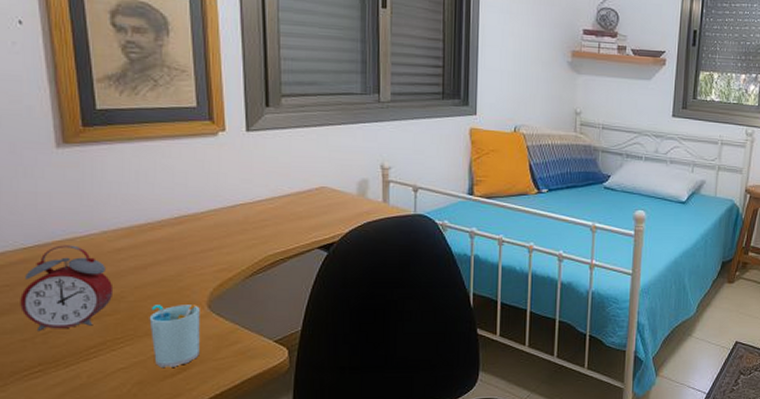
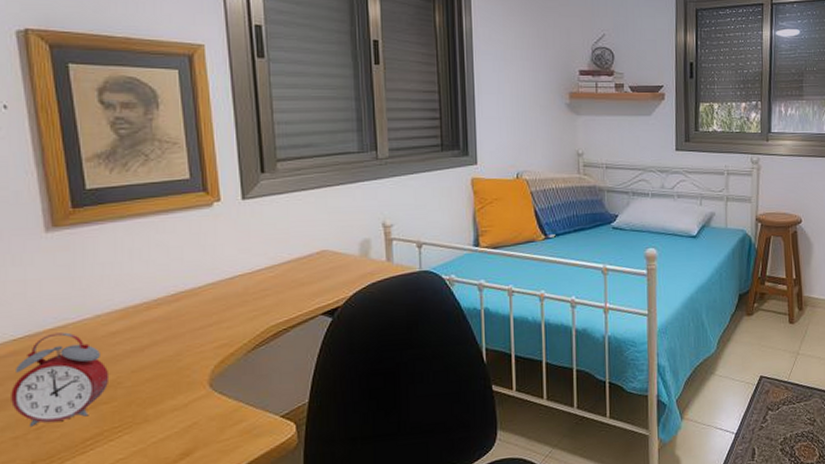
cup: present [149,305,200,367] -> none [148,384,203,455]

